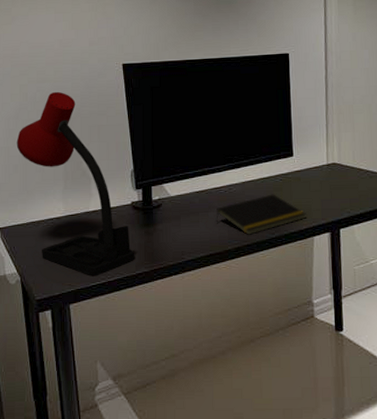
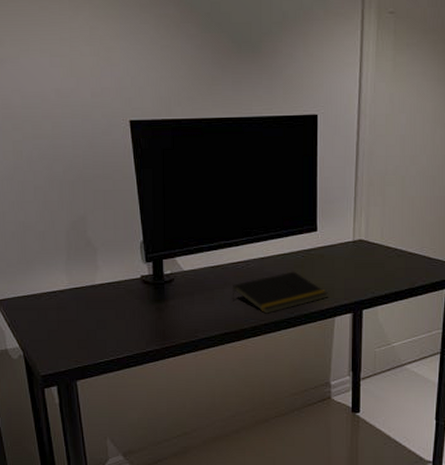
desk lamp: present [16,91,135,277] -> none [12,150,146,353]

